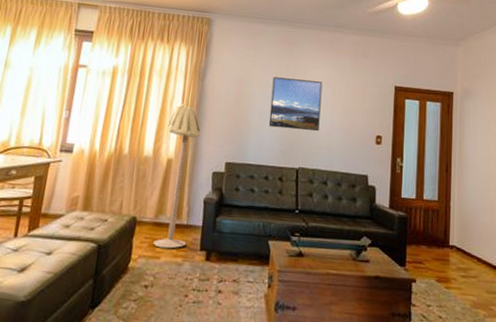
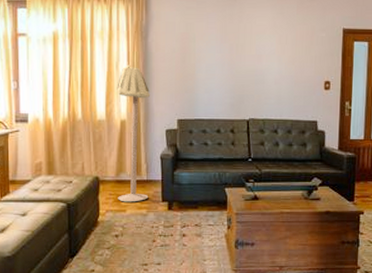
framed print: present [268,77,323,132] -> none [216,29,269,82]

